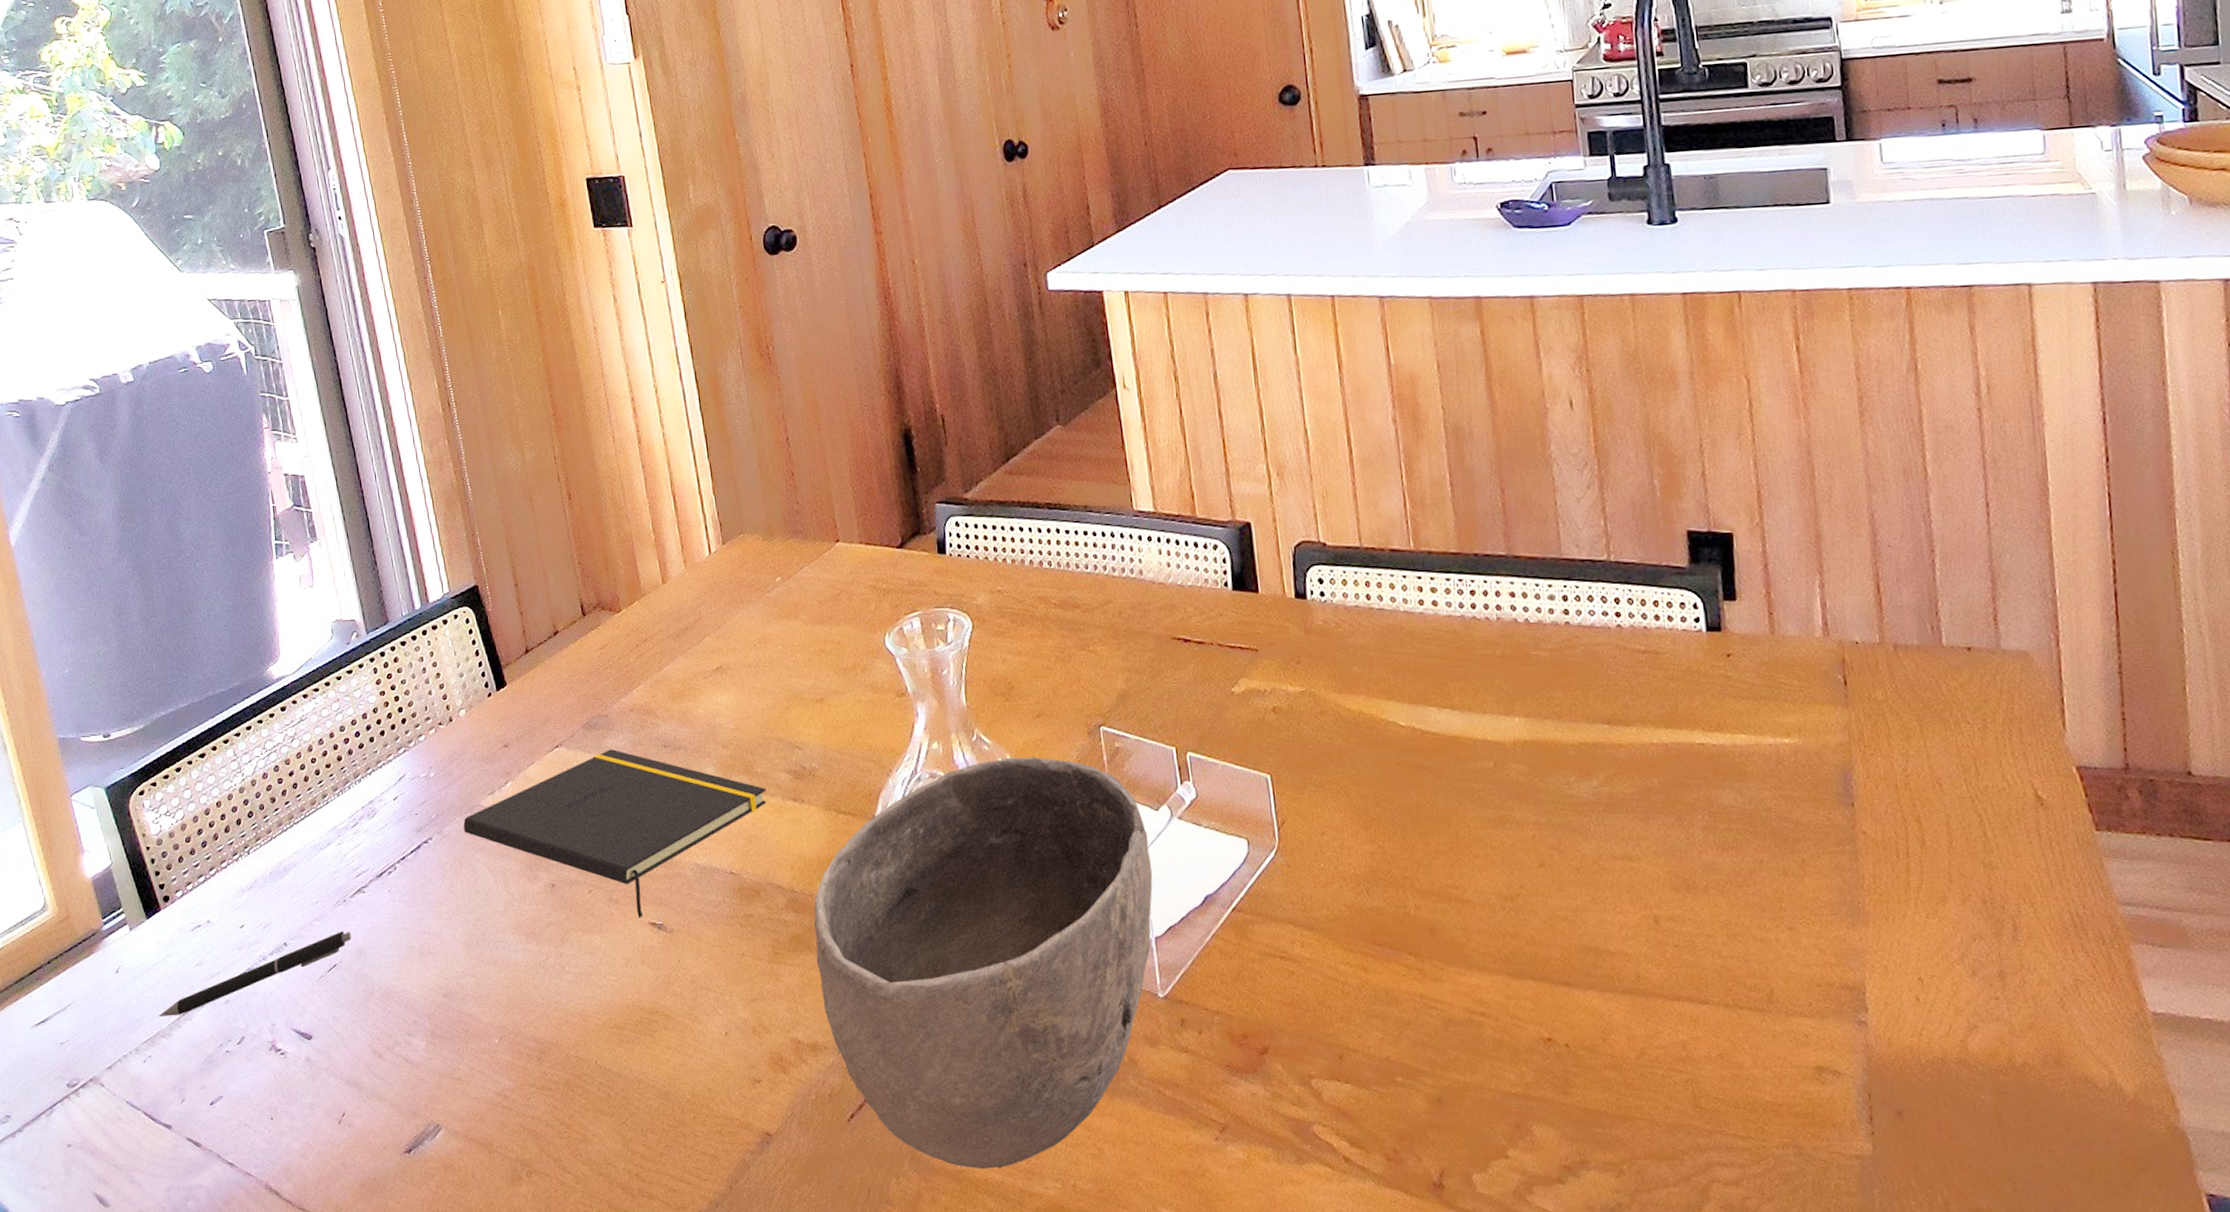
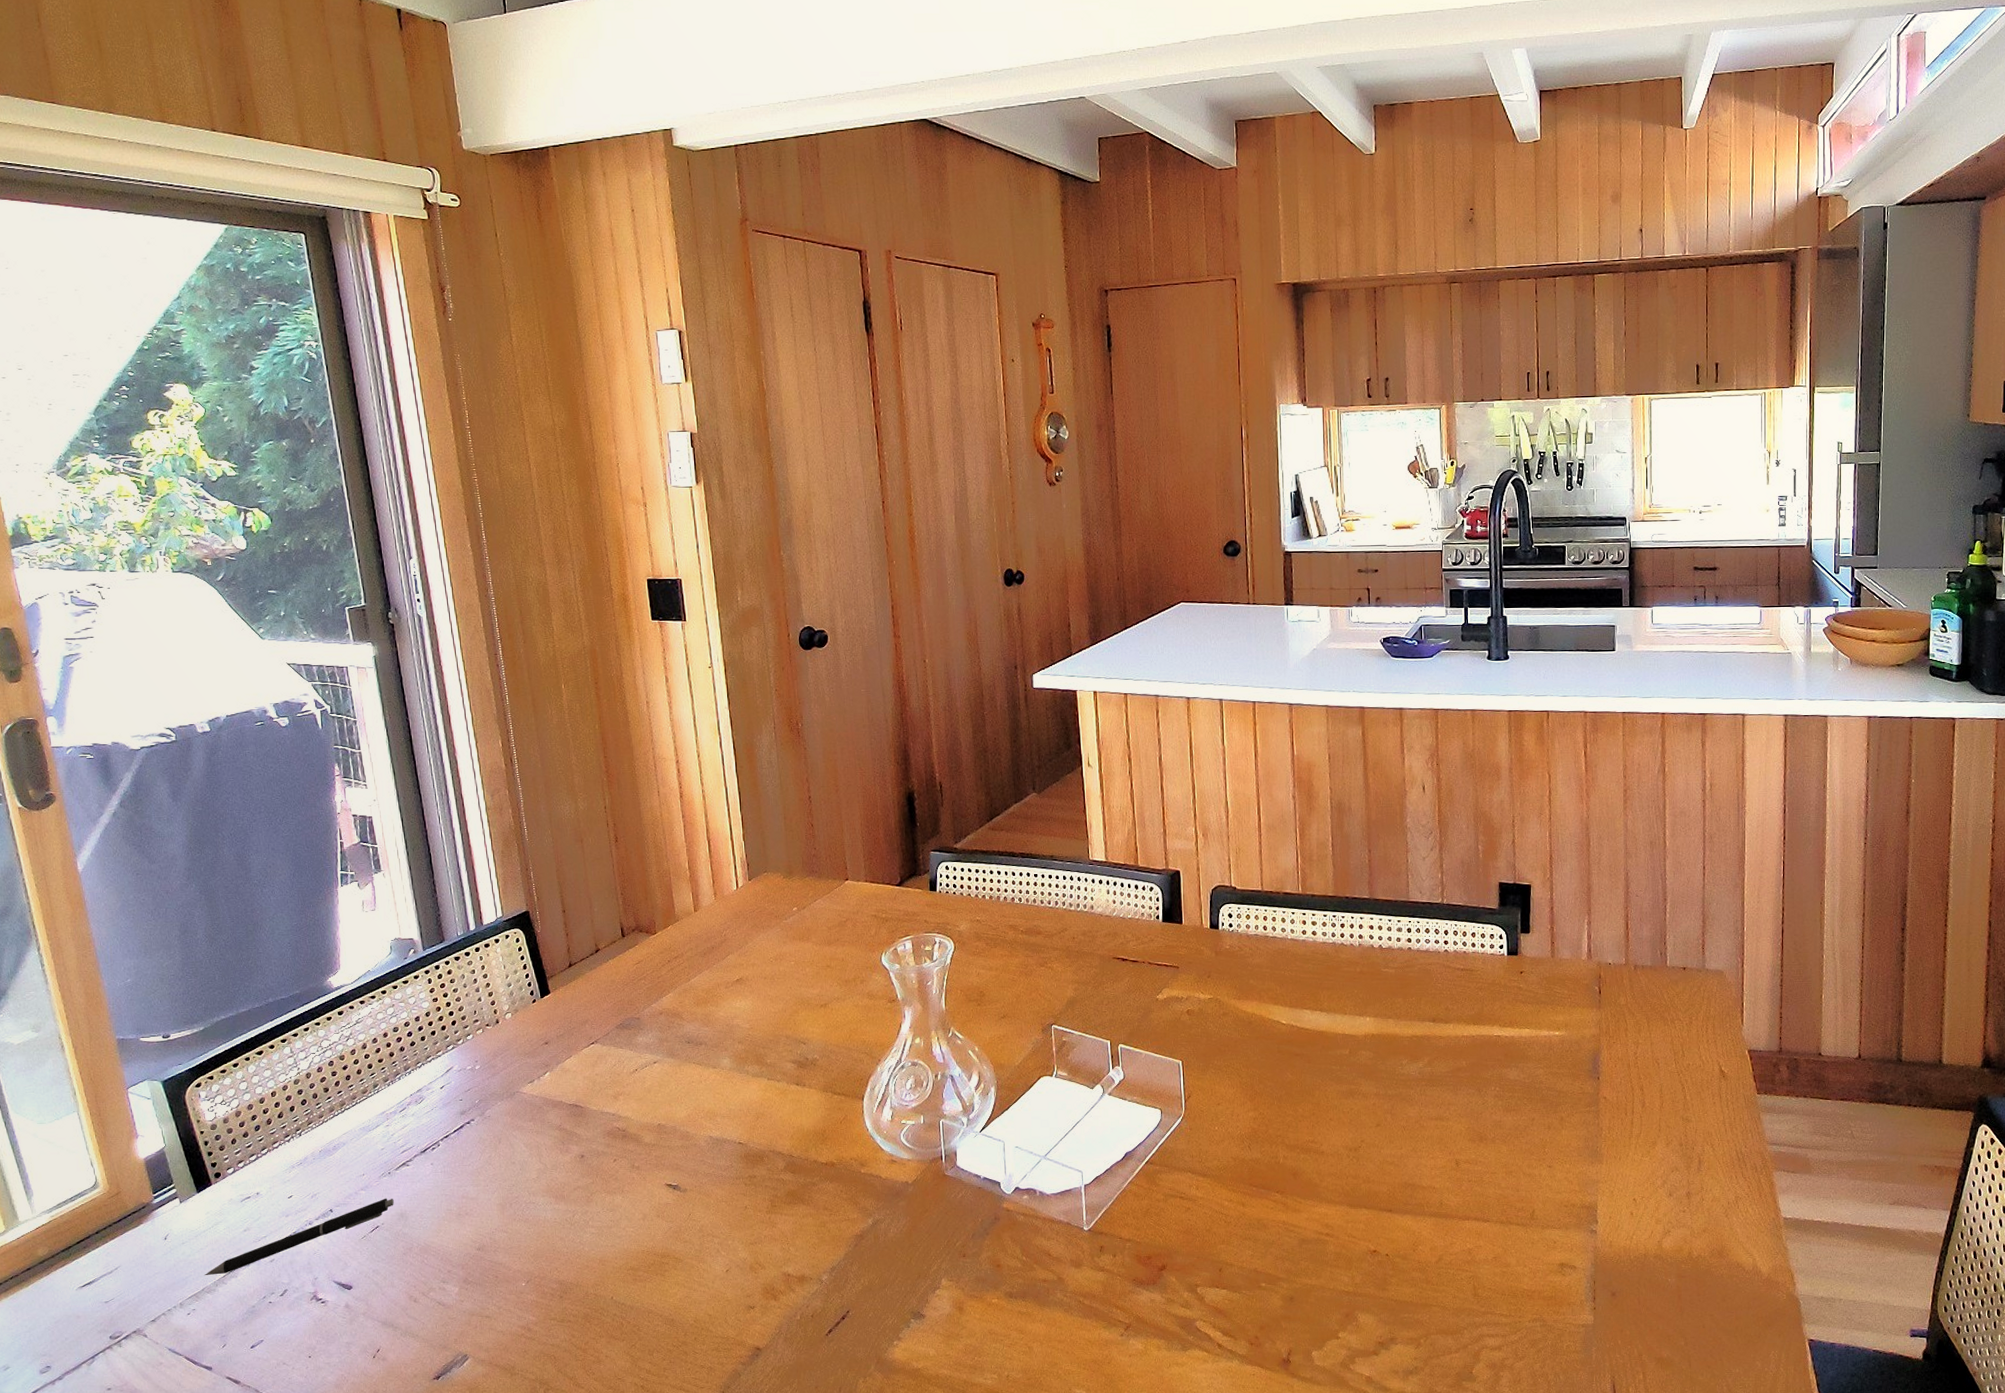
notepad: present [463,749,767,918] -> none [504,1045,774,1181]
bowl: present [814,757,1153,1169] -> none [807,1049,1086,1367]

